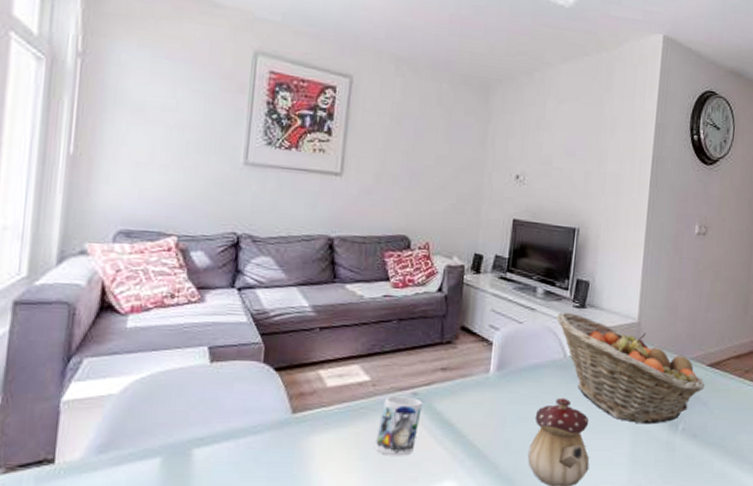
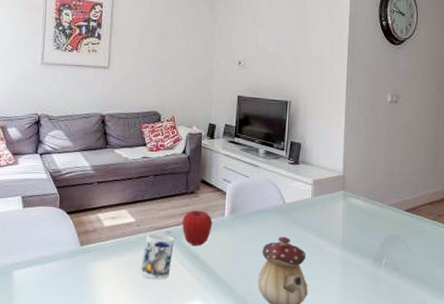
apple: none [433,365,474,411] -> present [182,210,213,246]
fruit basket: present [556,311,705,424] -> none [275,167,403,259]

